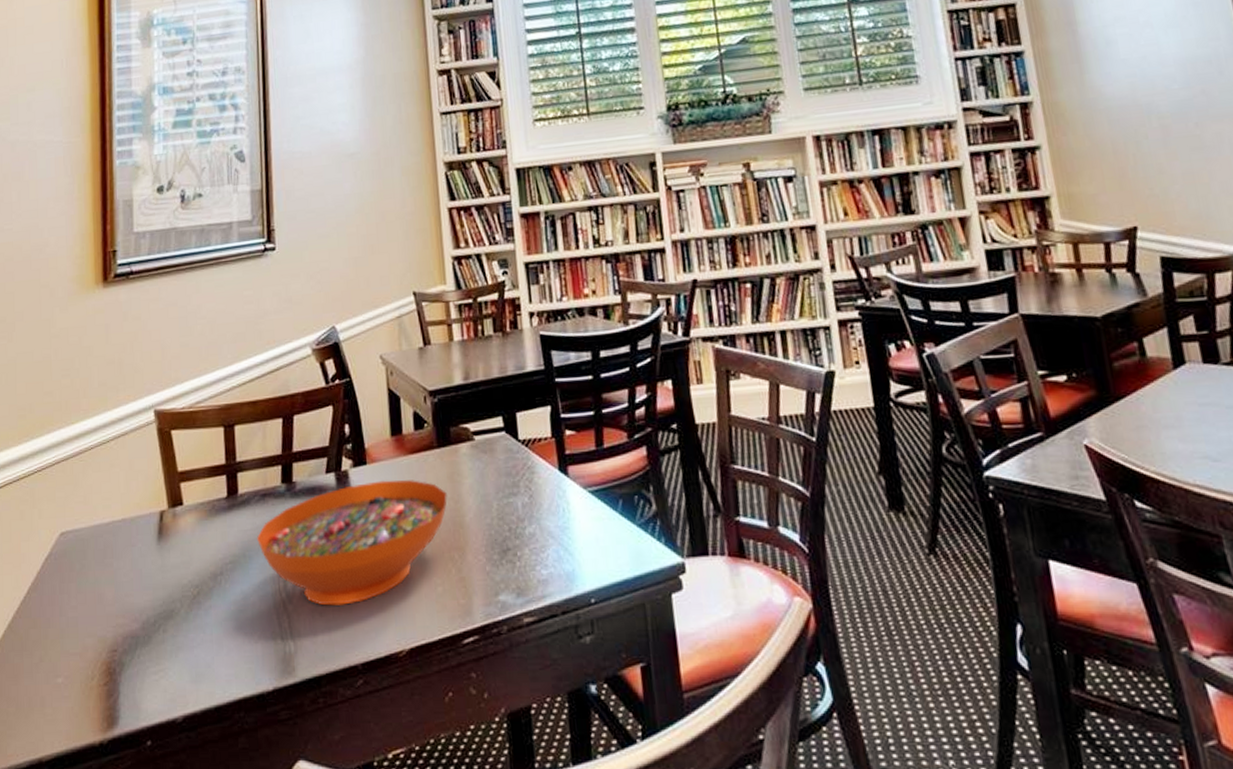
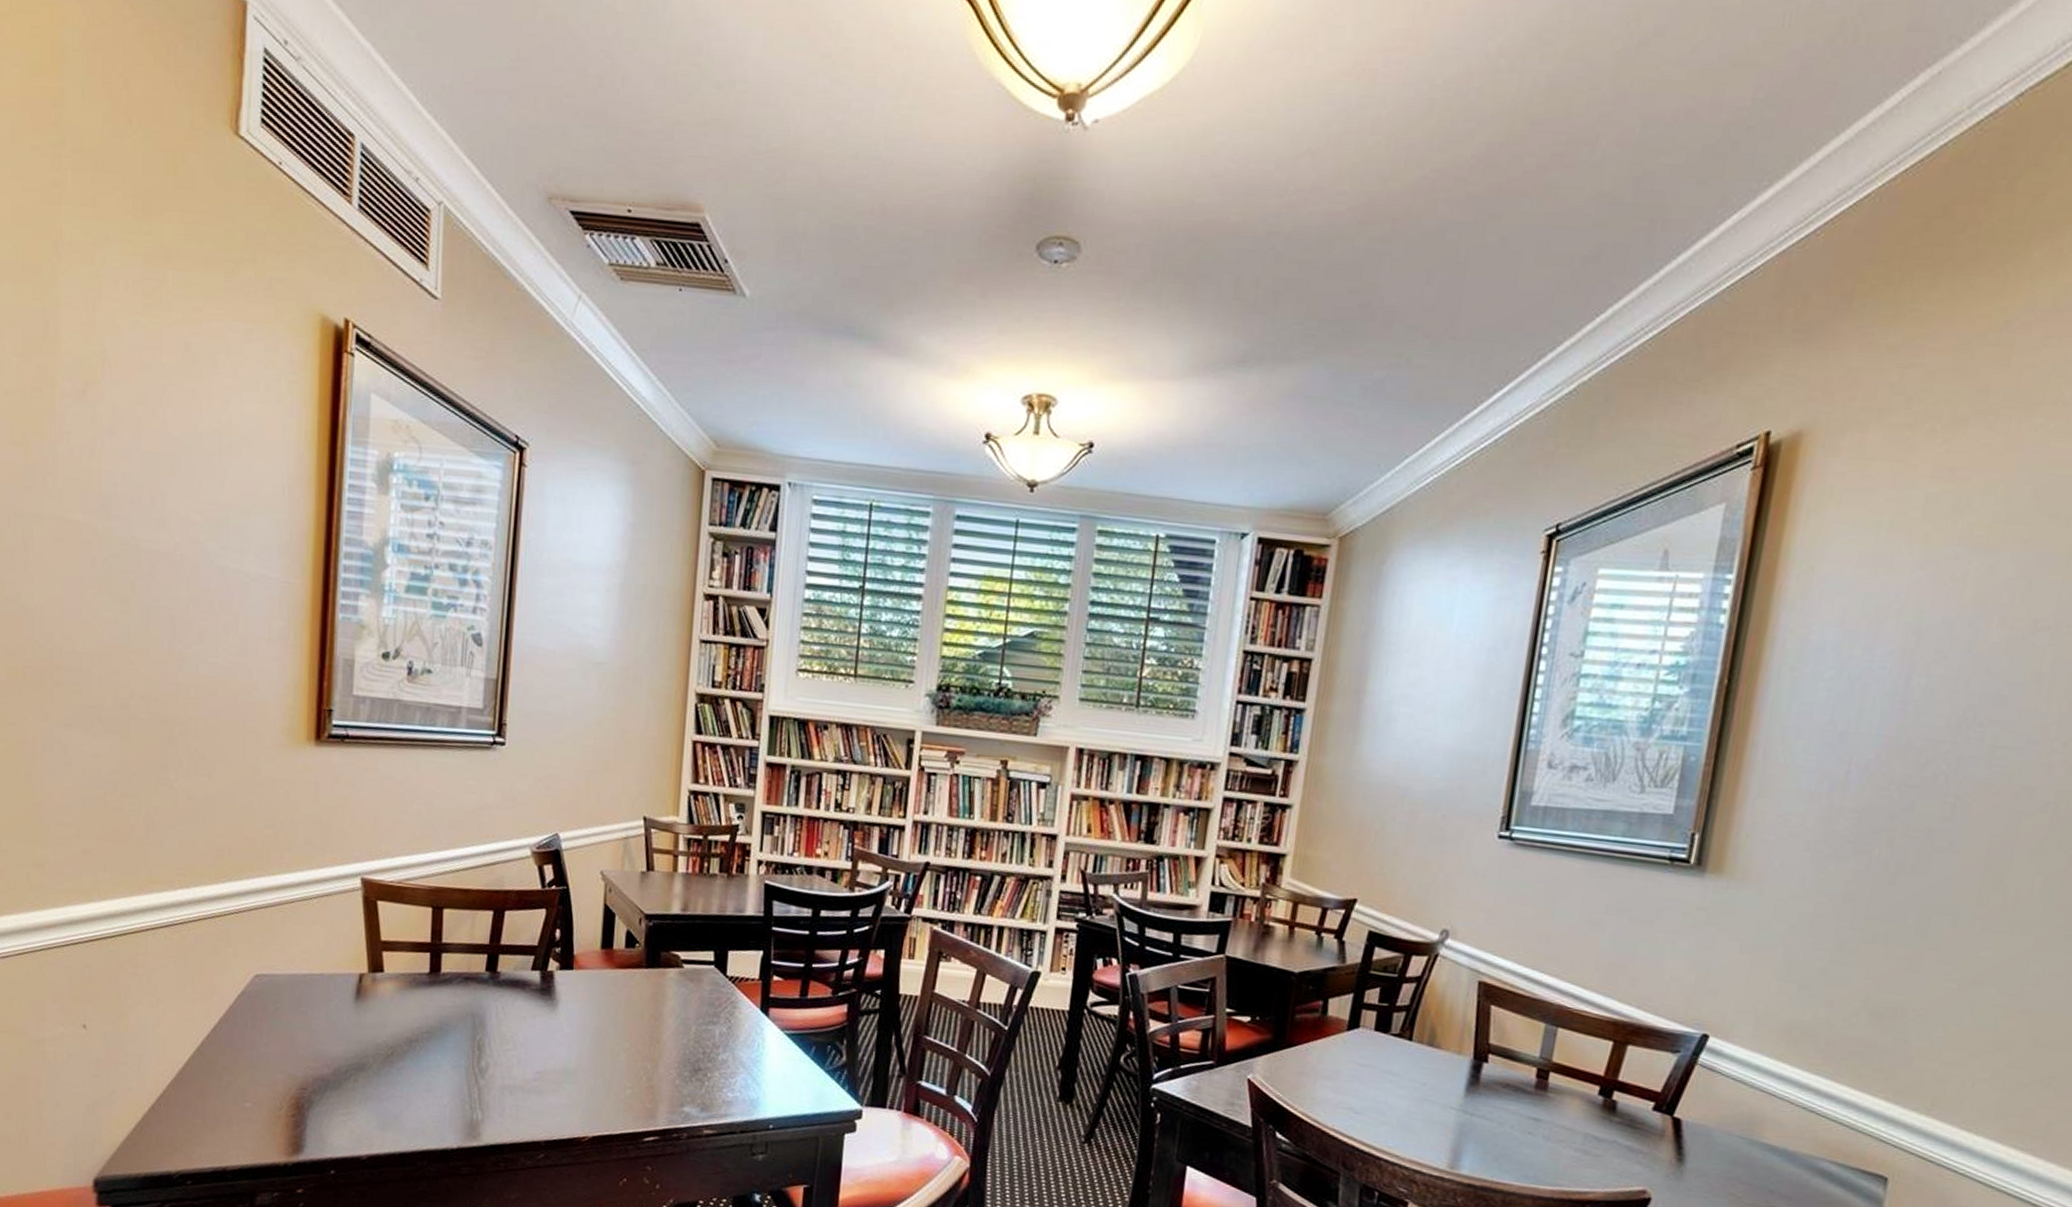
decorative bowl: present [257,480,447,606] -> none [456,985,648,1089]

